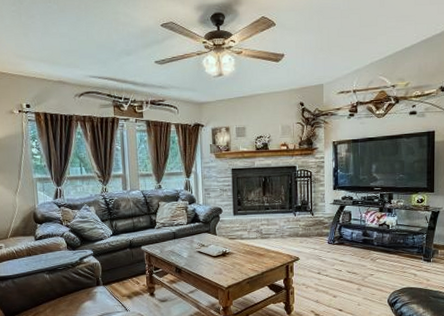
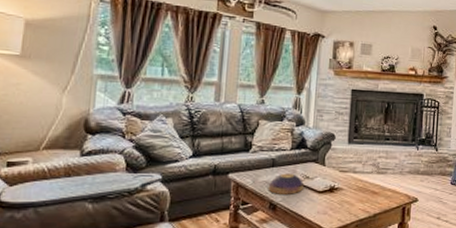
decorative bowl: none [173,243,202,260] -> present [268,173,305,194]

